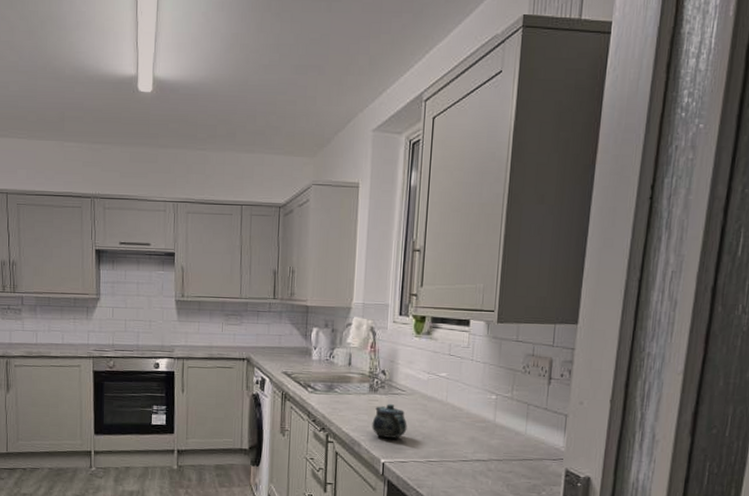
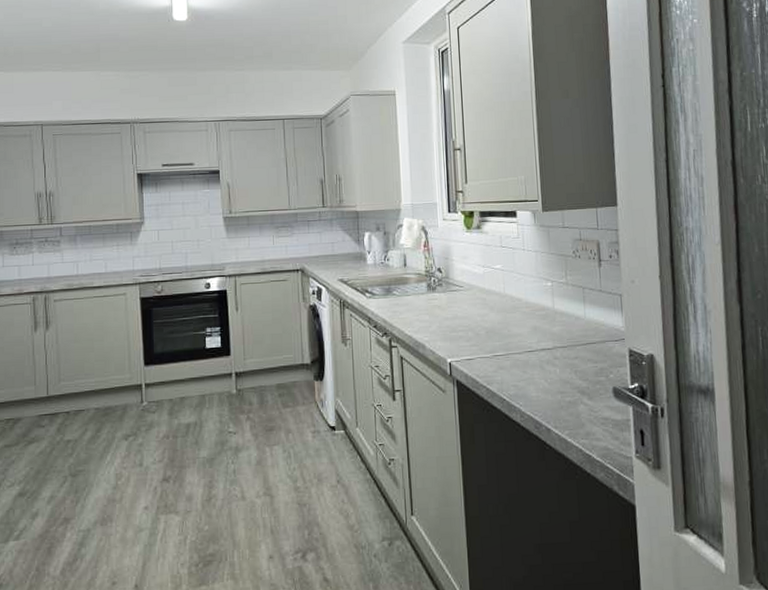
teapot: present [372,403,407,438] -> none [434,300,469,336]

